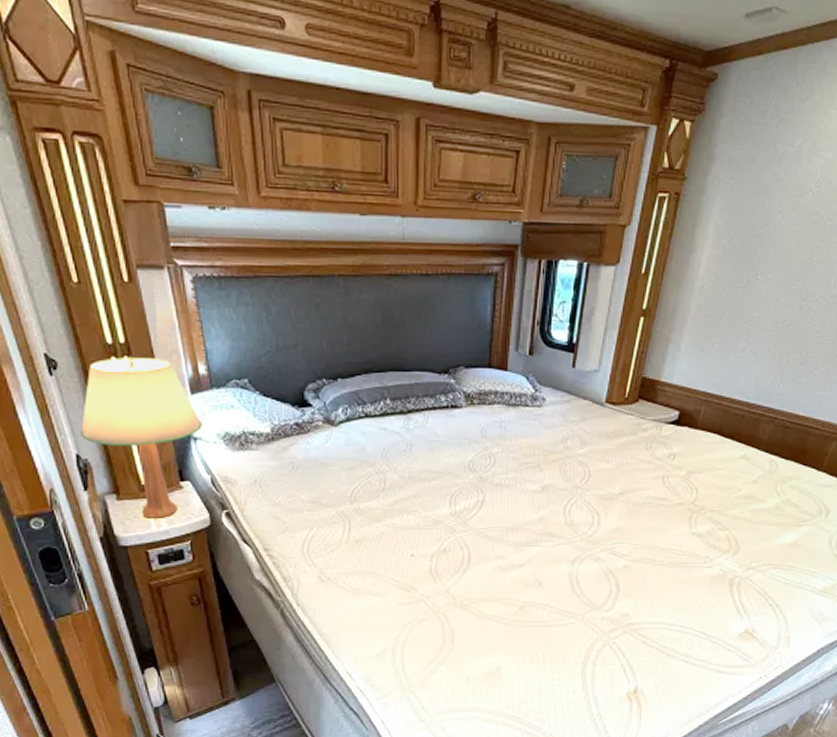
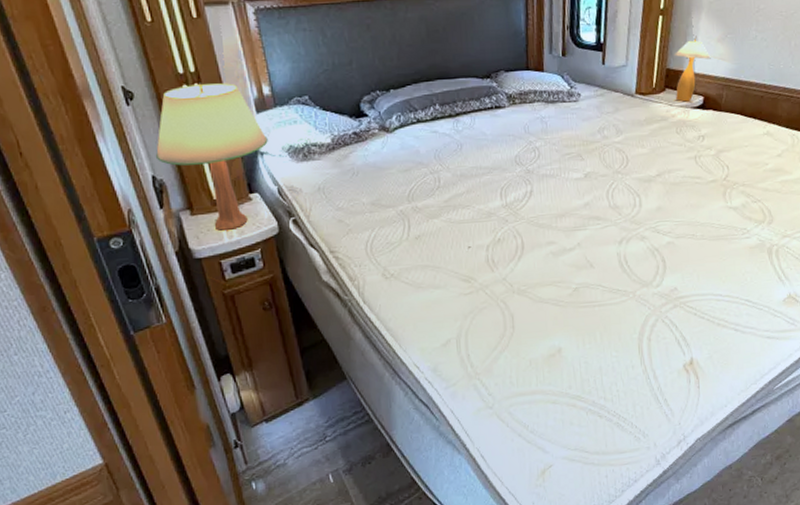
table lamp: none [649,343,693,417] -> present [674,36,711,103]

